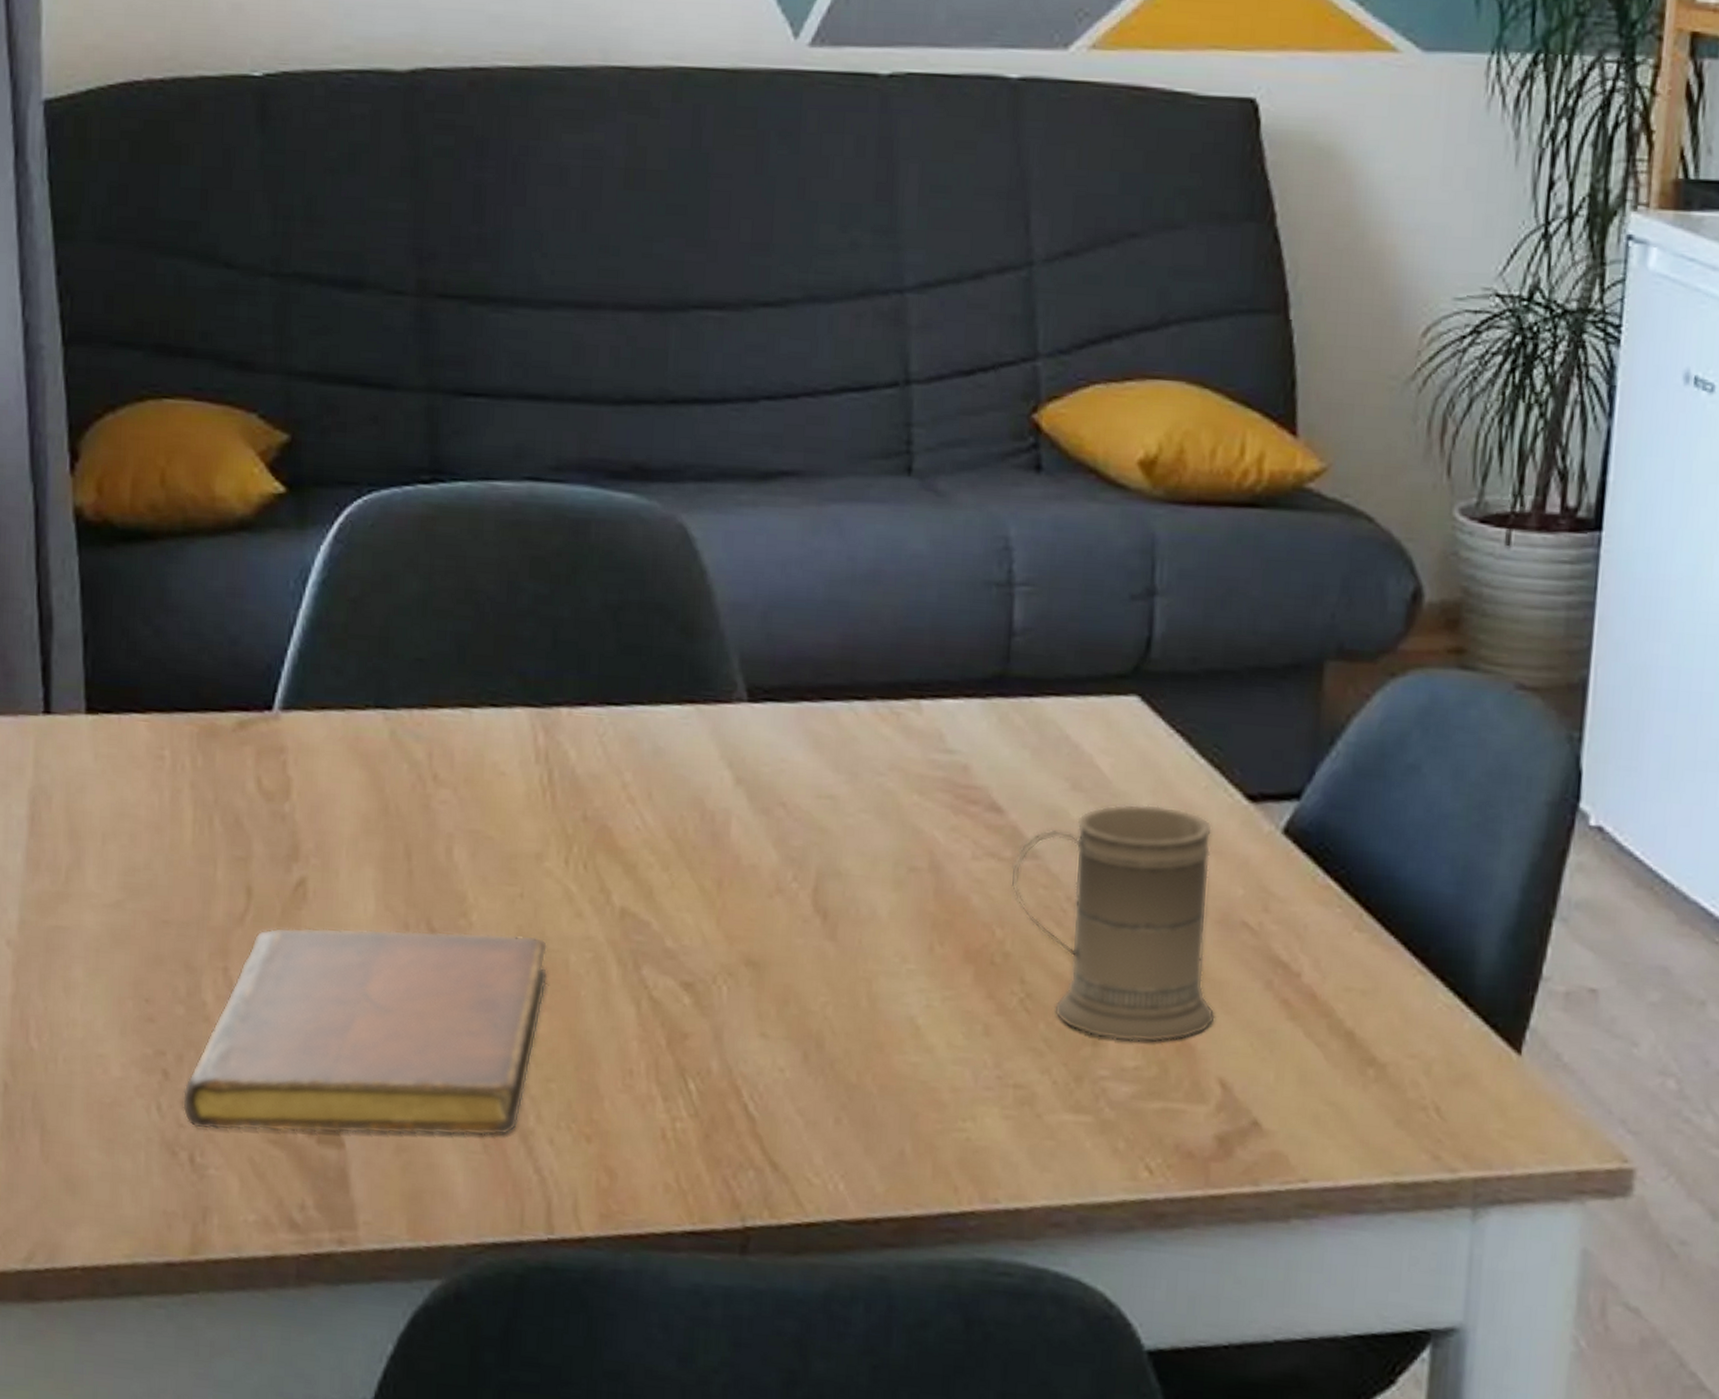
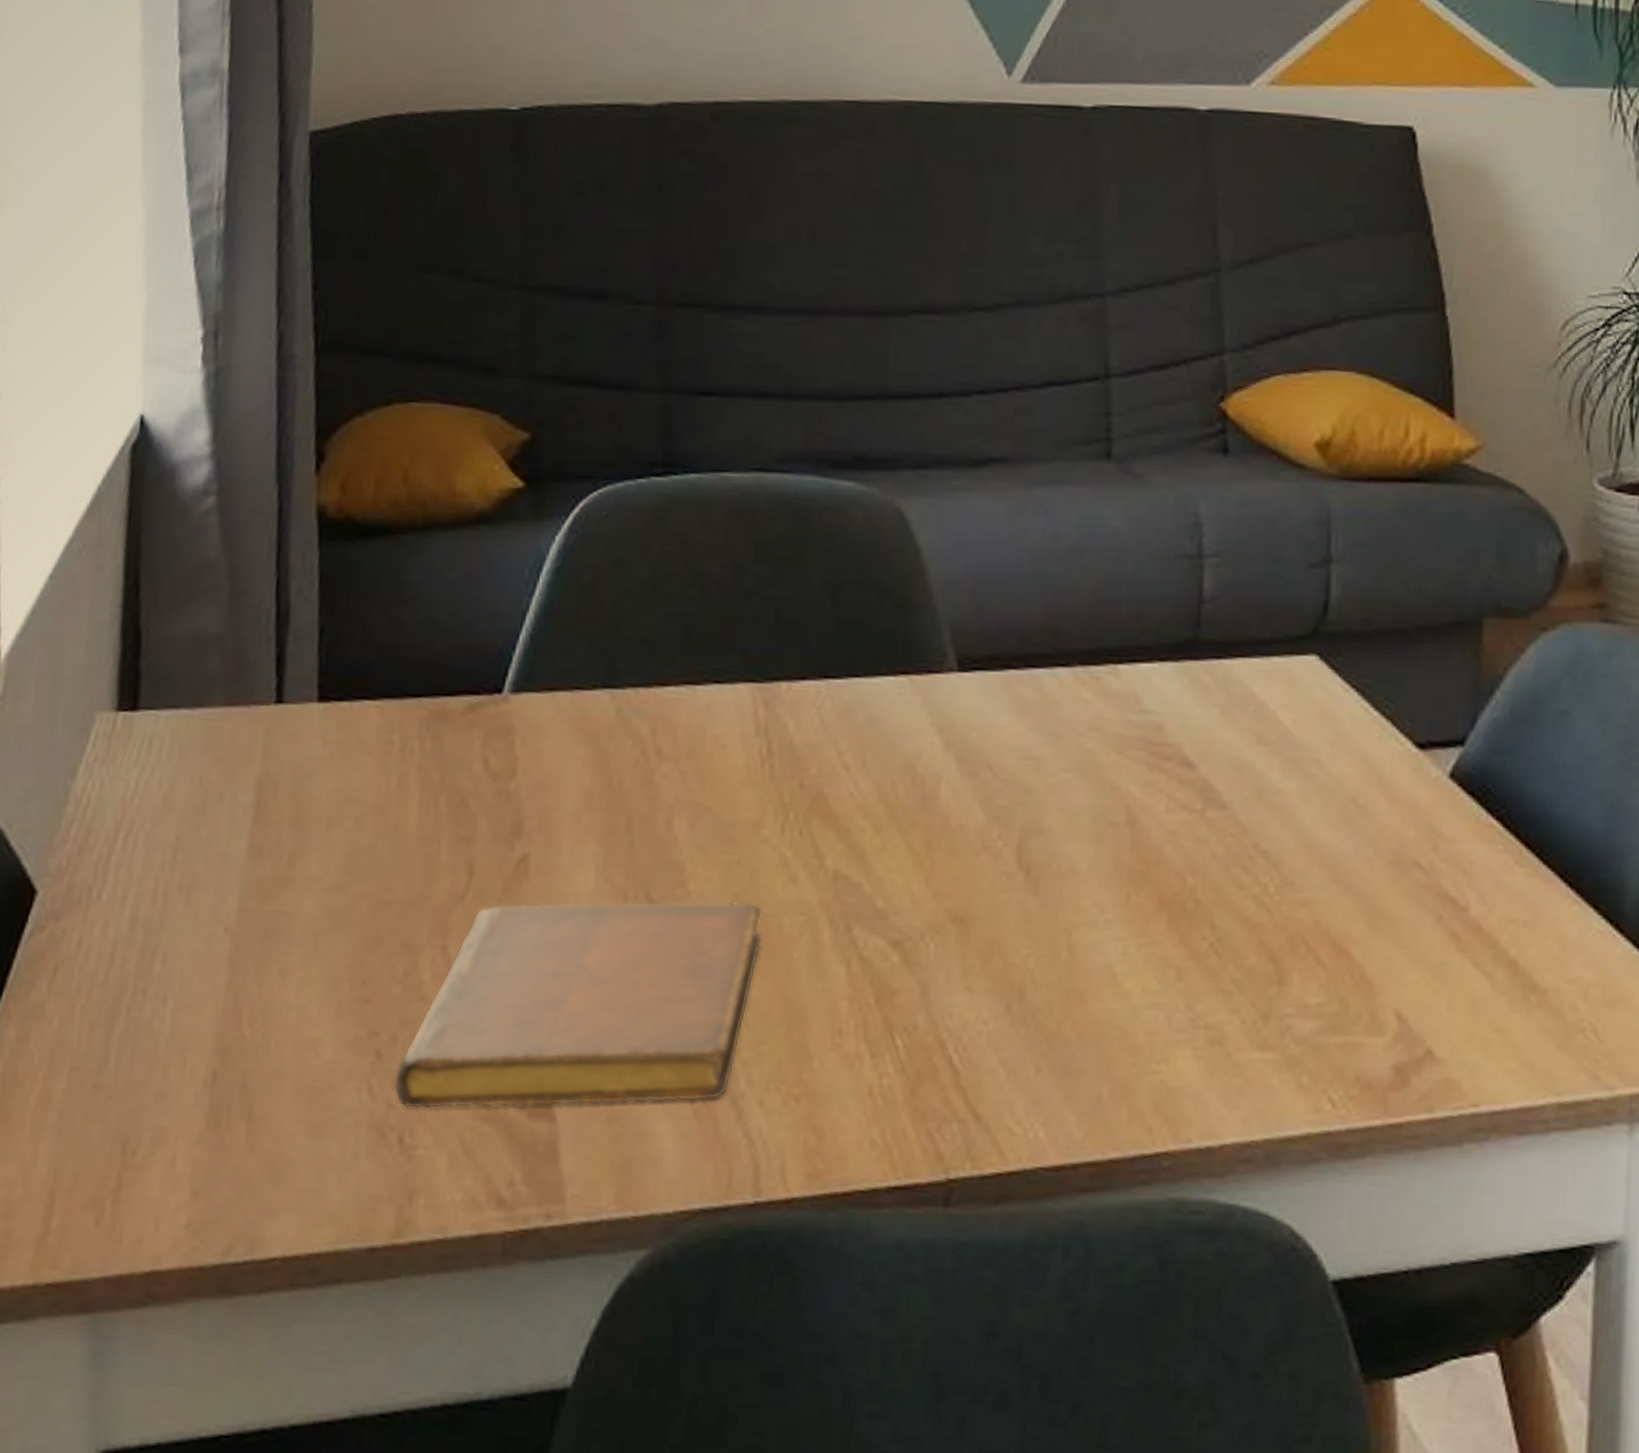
mug: present [1010,803,1215,1042] -> none [1201,755,1391,980]

